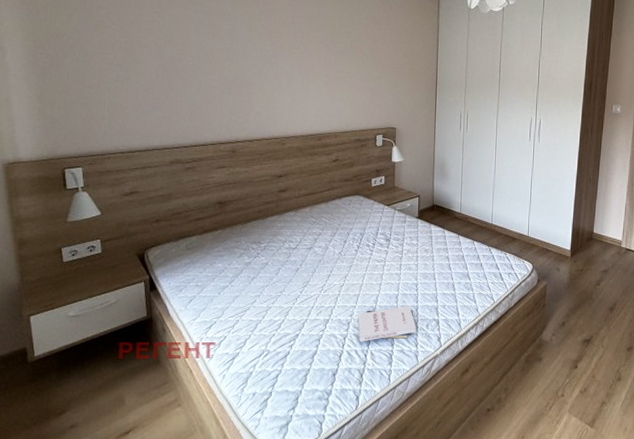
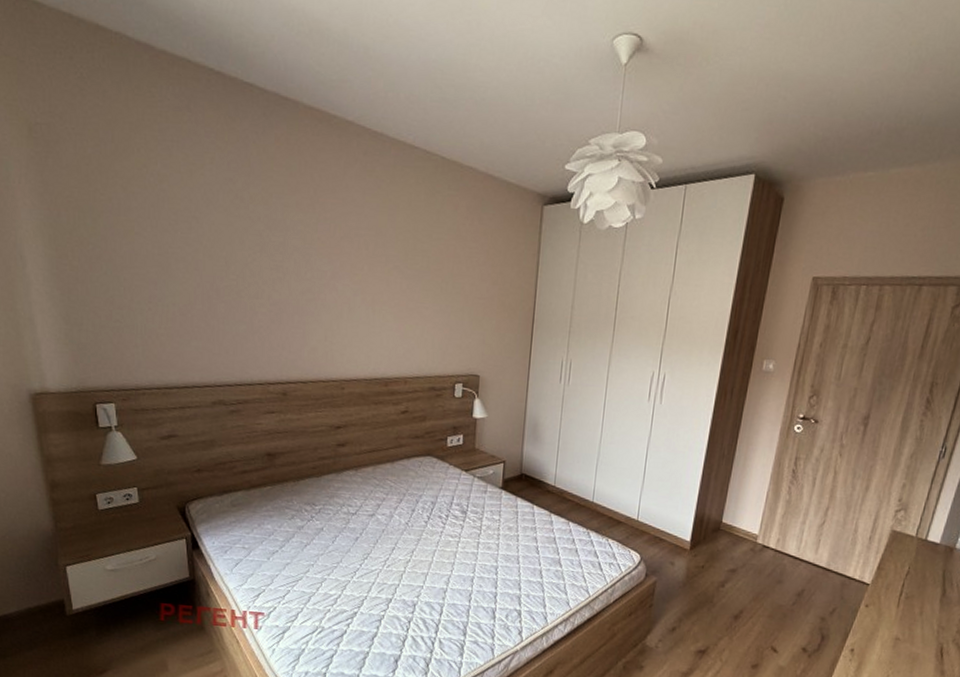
books: present [357,306,417,342] -> none [425,591,494,629]

